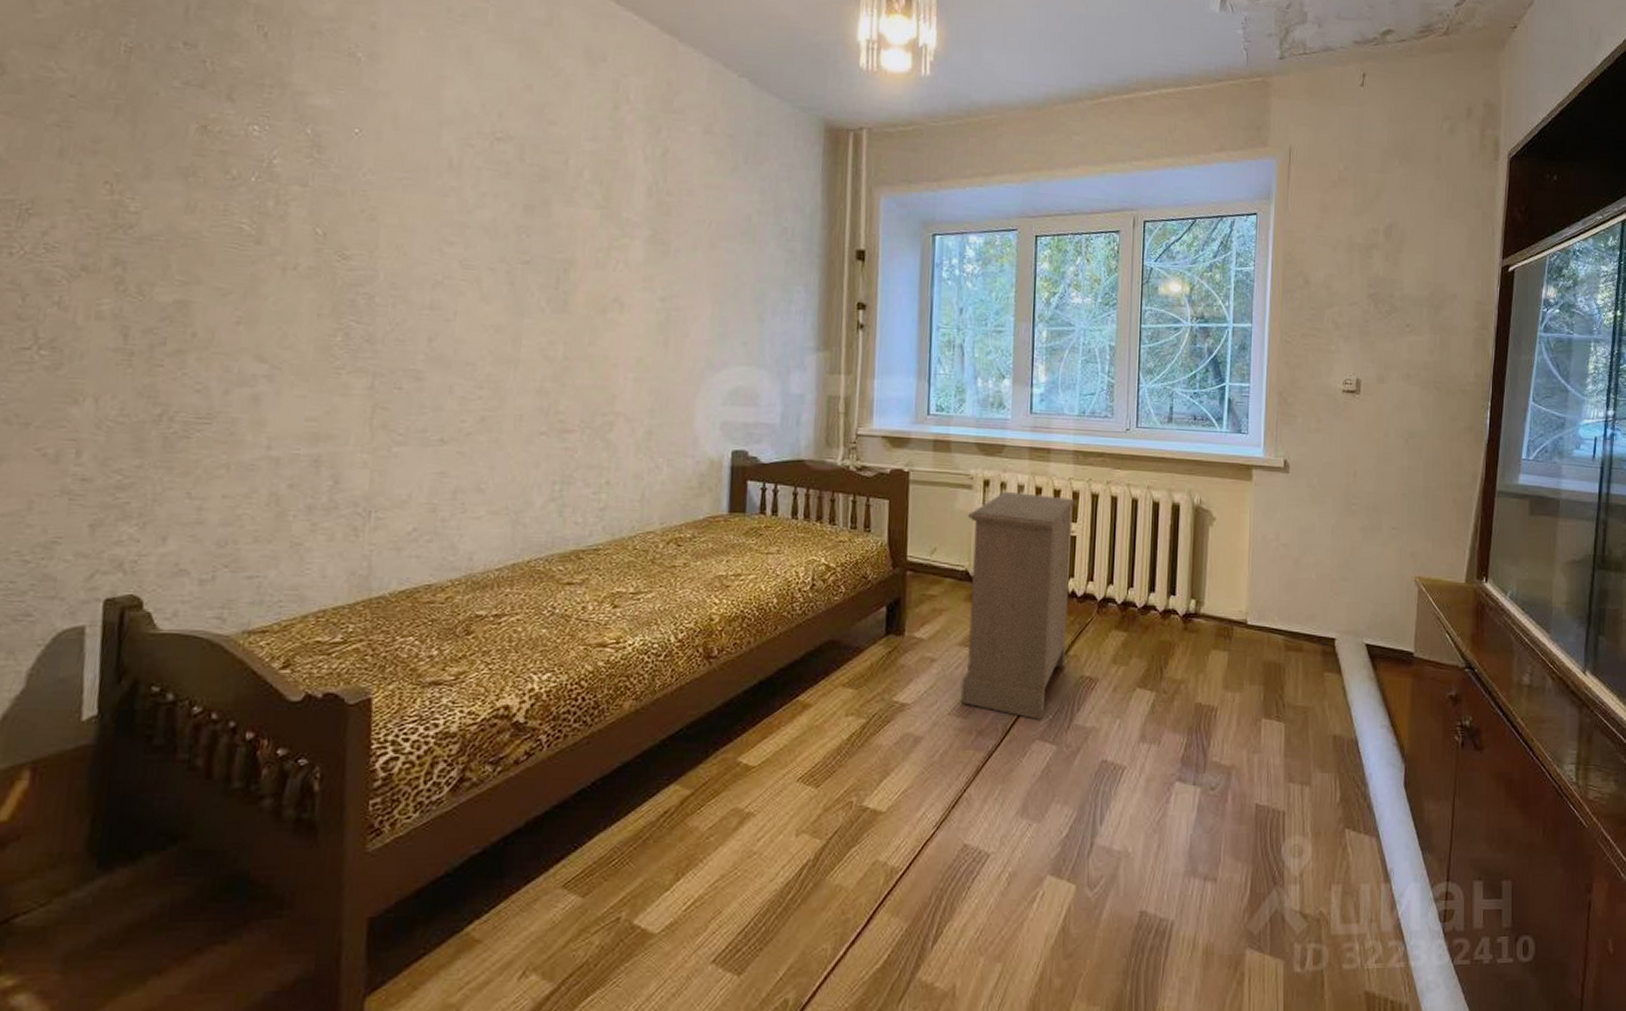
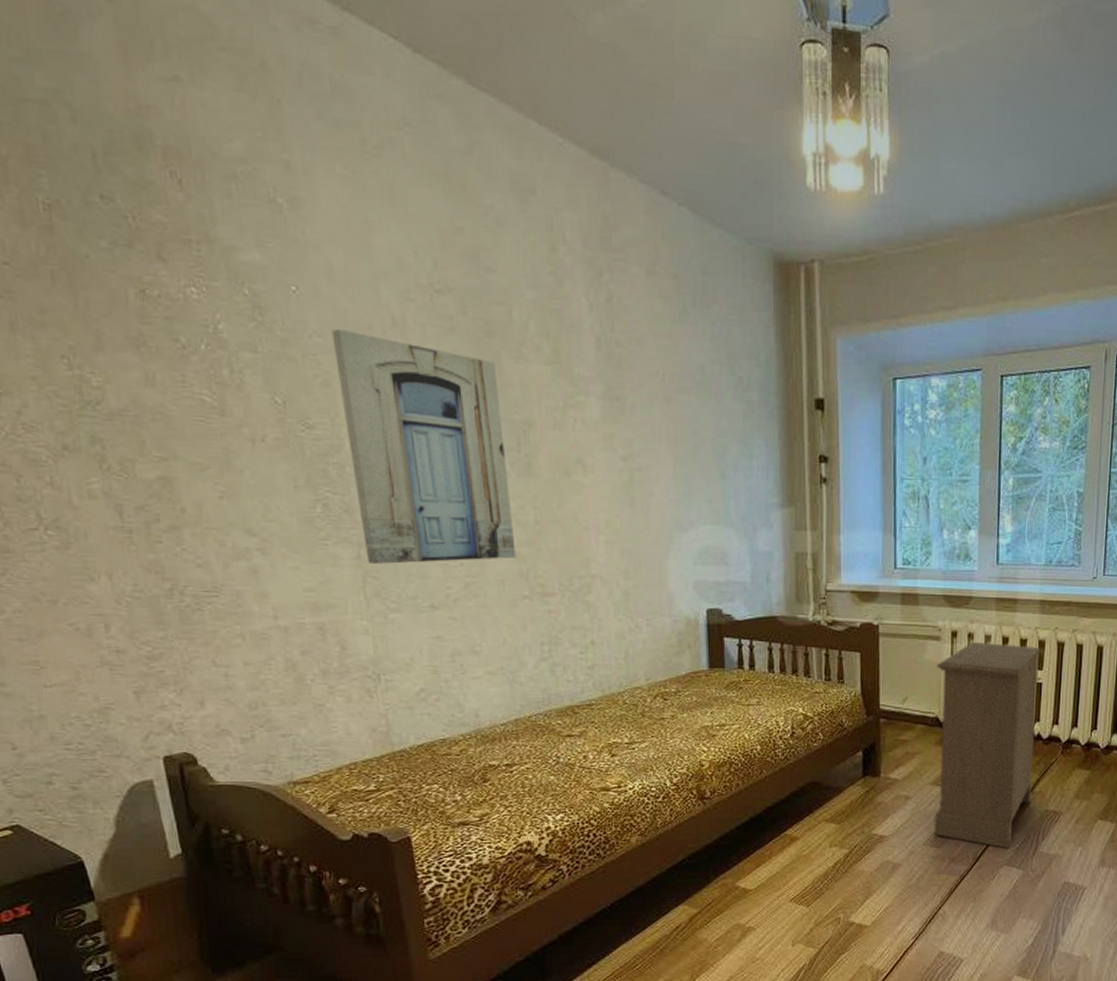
wall art: none [380,168,545,396] -> present [331,328,516,564]

